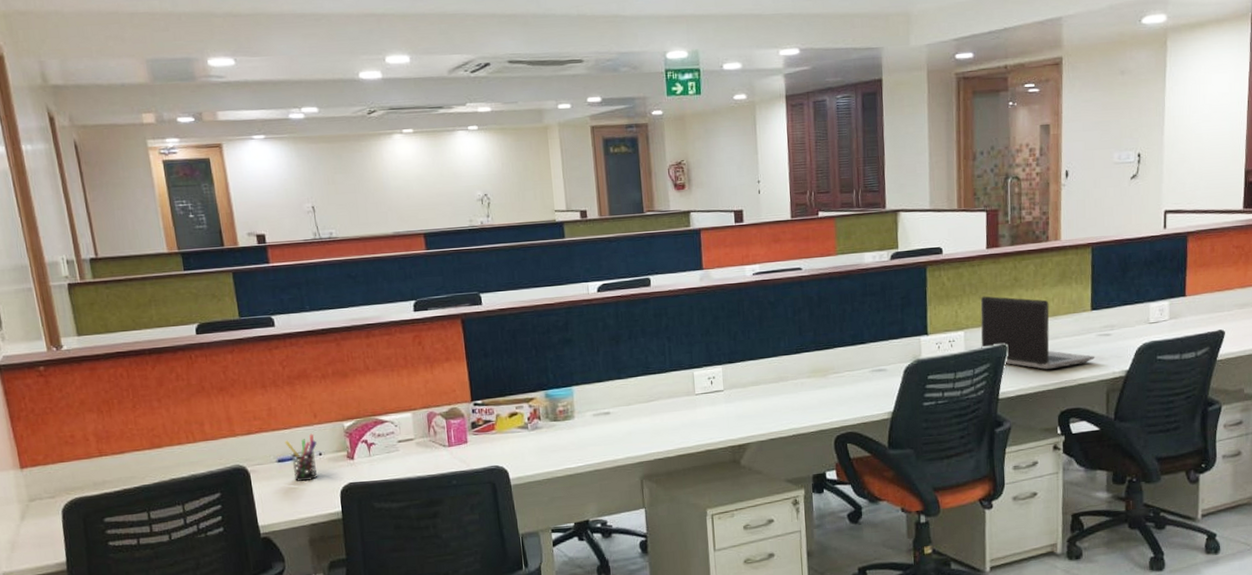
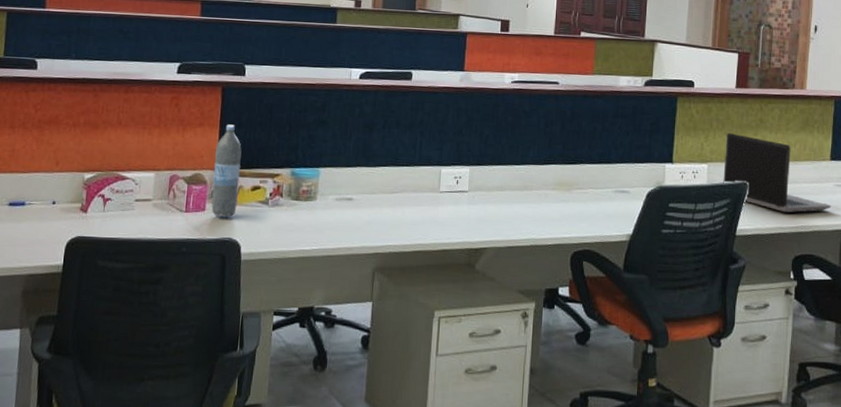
pen holder: present [284,433,318,481] -> none [20,181,53,229]
water bottle: none [466,355,498,447] -> present [211,124,242,217]

